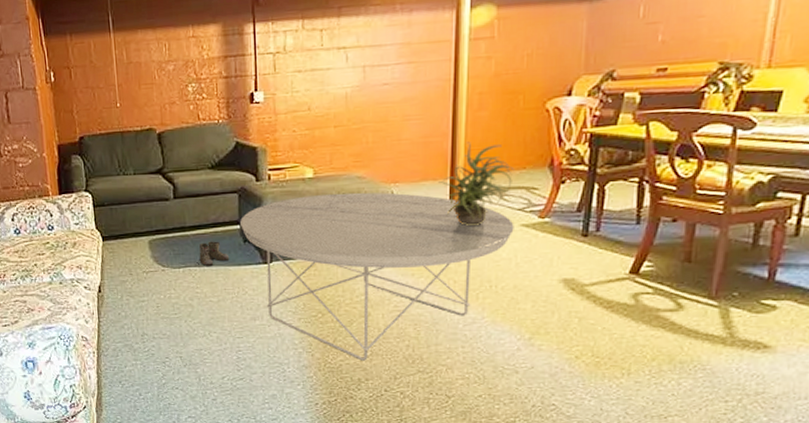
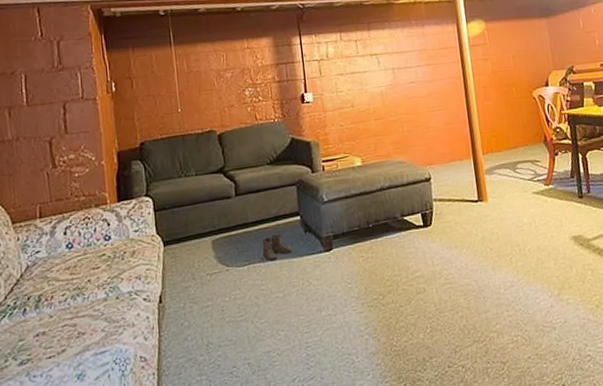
coffee table: present [240,192,514,361] -> none [300,173,529,339]
potted plant: present [438,141,514,225] -> none [464,126,520,198]

